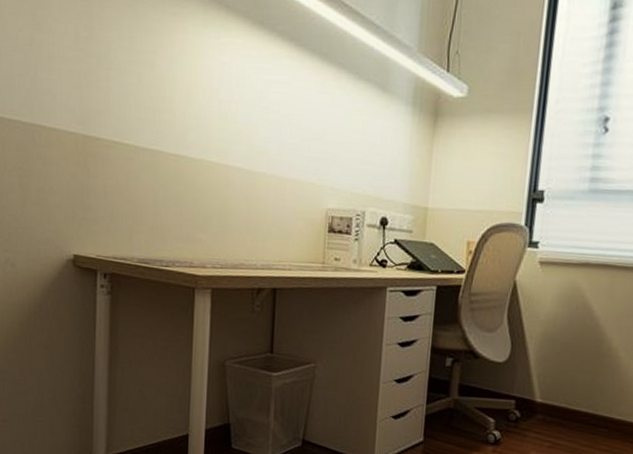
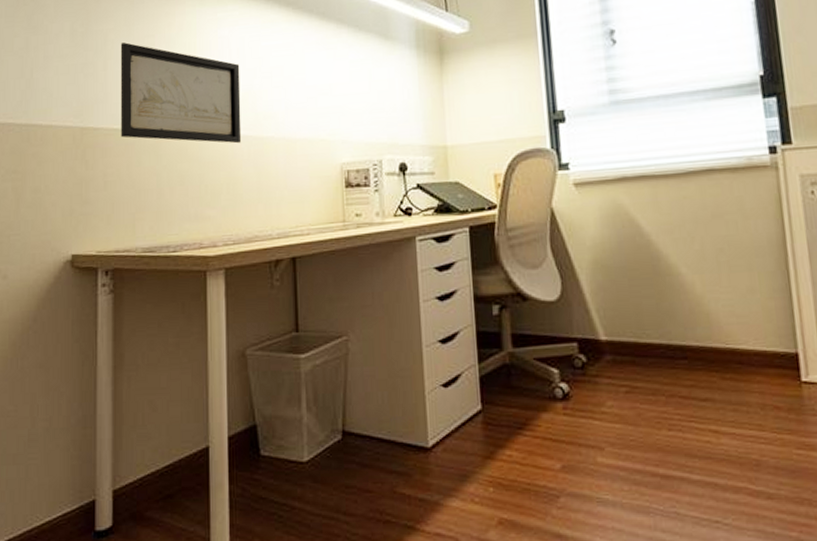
wall art: none [121,54,239,175] -> present [120,42,242,144]

